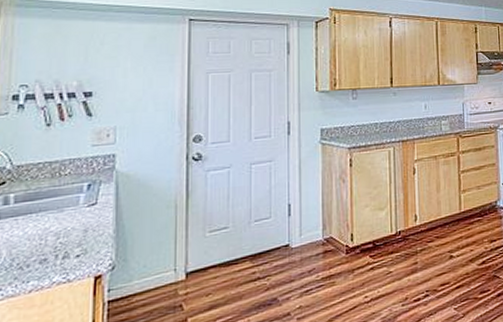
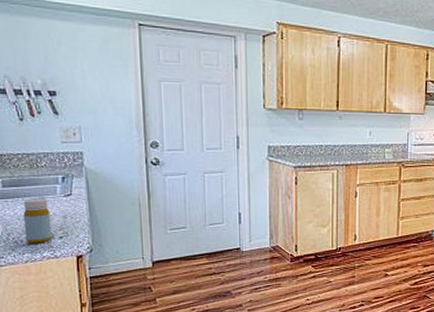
bottle: none [33,211,69,268] -> present [23,198,52,243]

